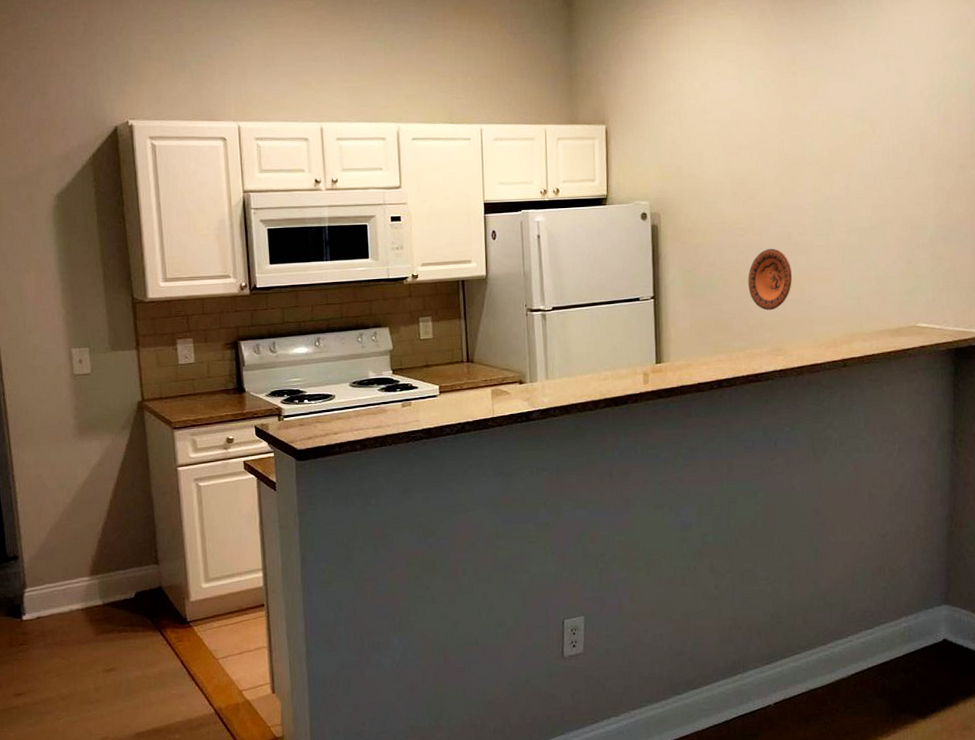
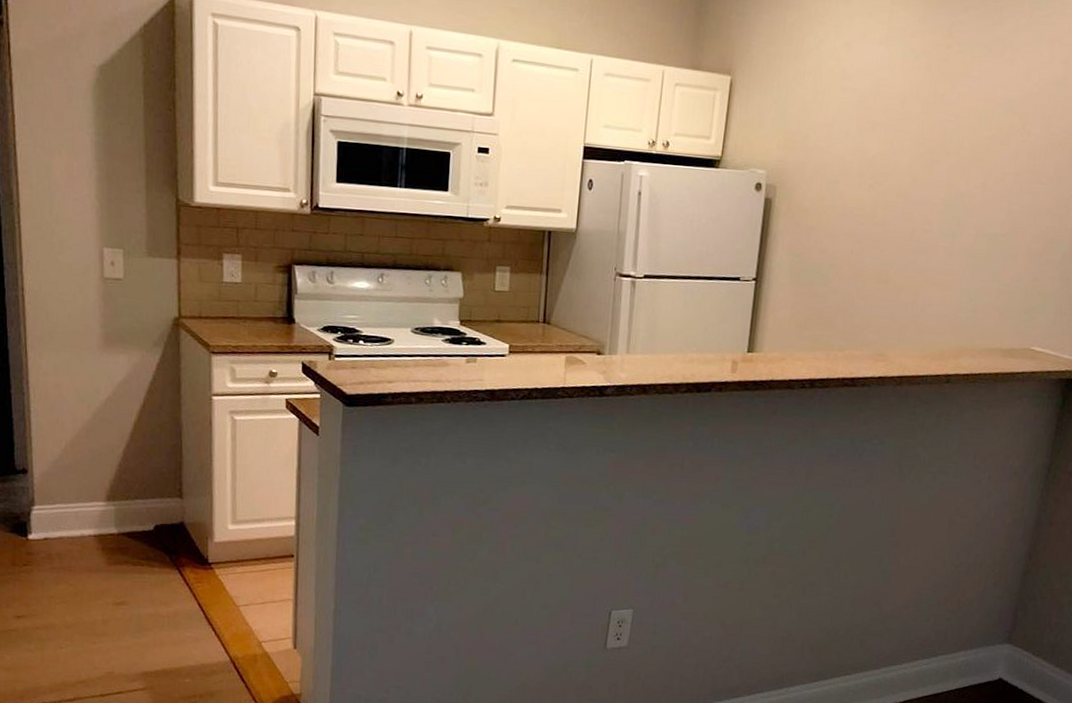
decorative plate: present [748,249,792,311] -> none [859,242,909,311]

